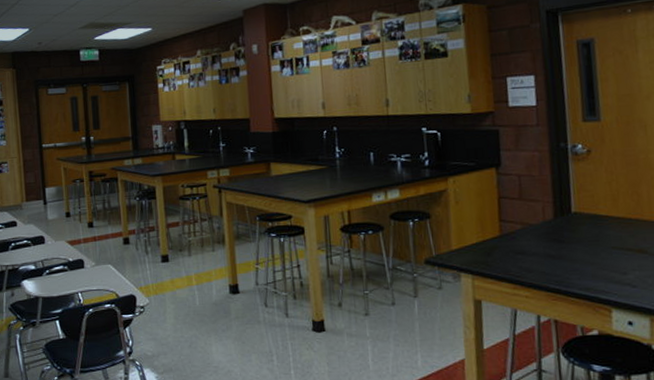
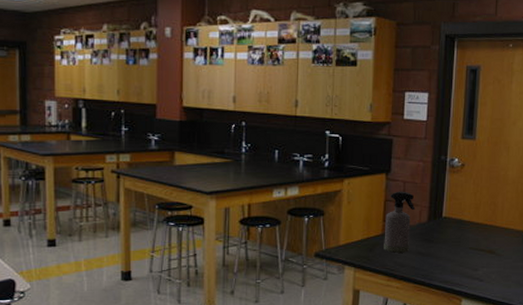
spray bottle: none [501,186,537,256] -> present [384,191,416,253]

